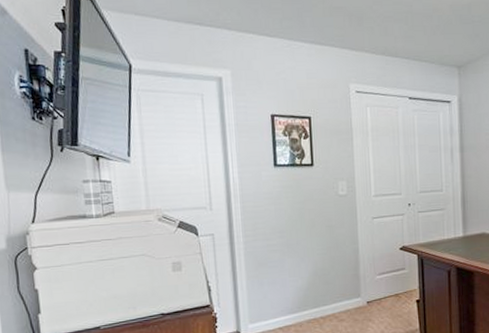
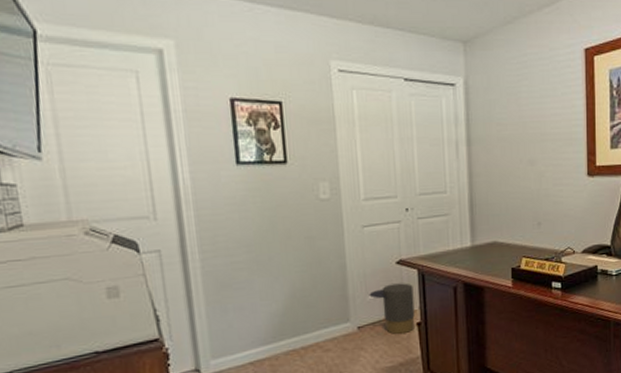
trash can: none [377,266,415,310] -> present [369,283,415,335]

